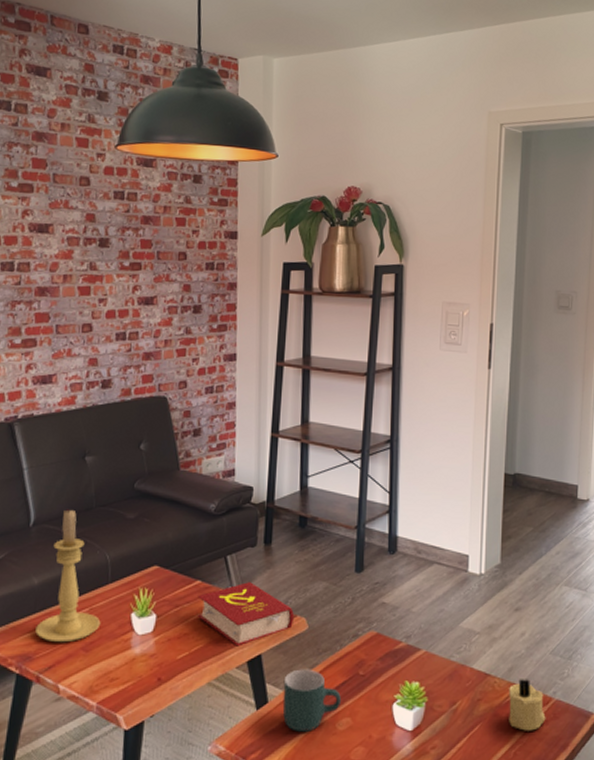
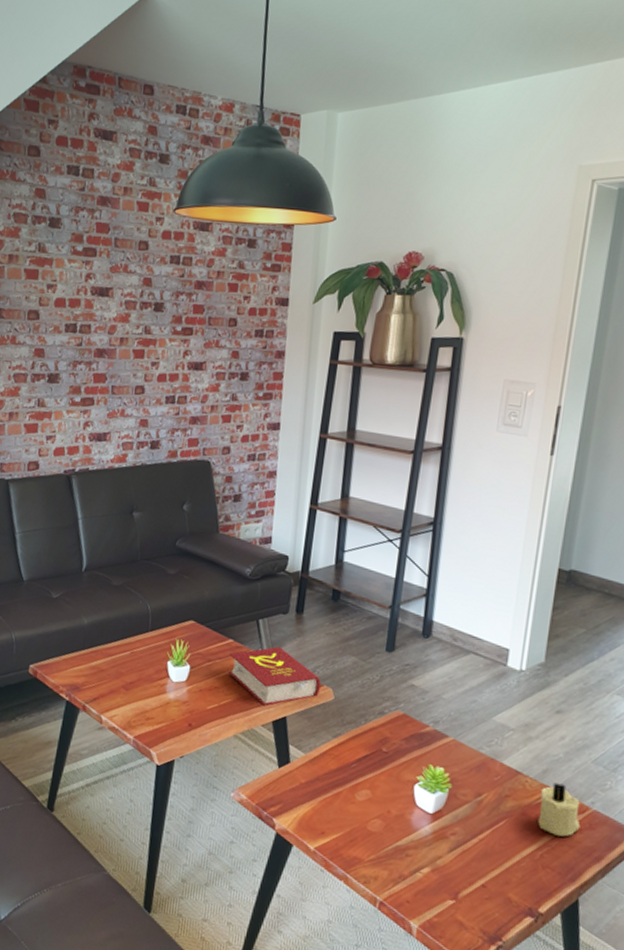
candle holder: present [35,509,101,643] -> none [83,559,140,680]
mug: present [282,669,341,732] -> none [303,736,362,797]

